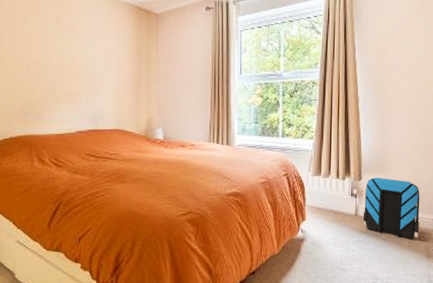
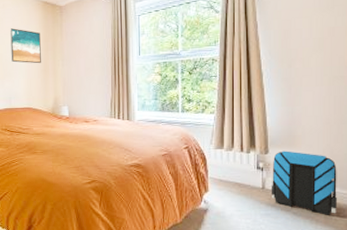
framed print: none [97,35,133,79] -> present [10,28,41,64]

